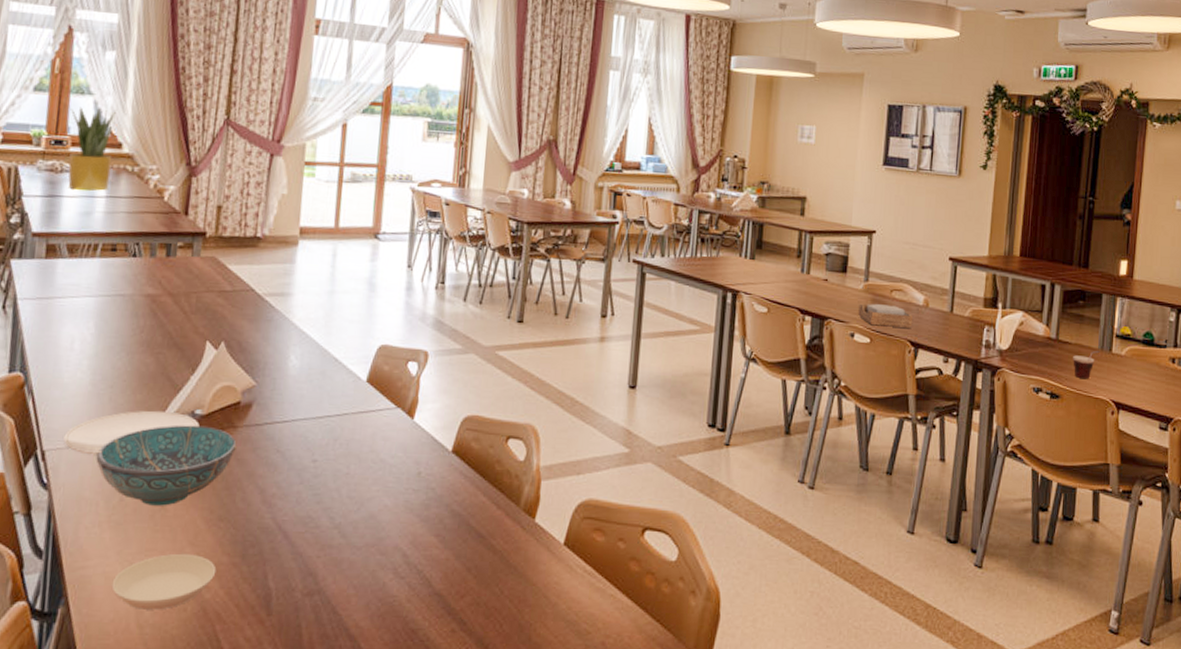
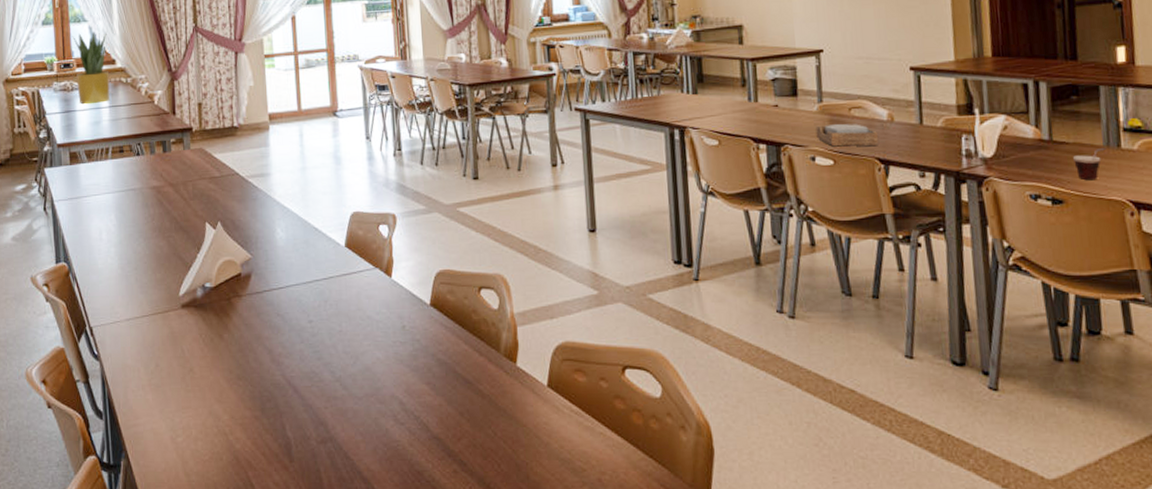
plate: present [63,410,200,455] -> none [105,286,210,329]
bowl: present [96,425,237,506] -> none [132,297,243,369]
saucer: present [111,553,217,610] -> none [159,409,242,460]

